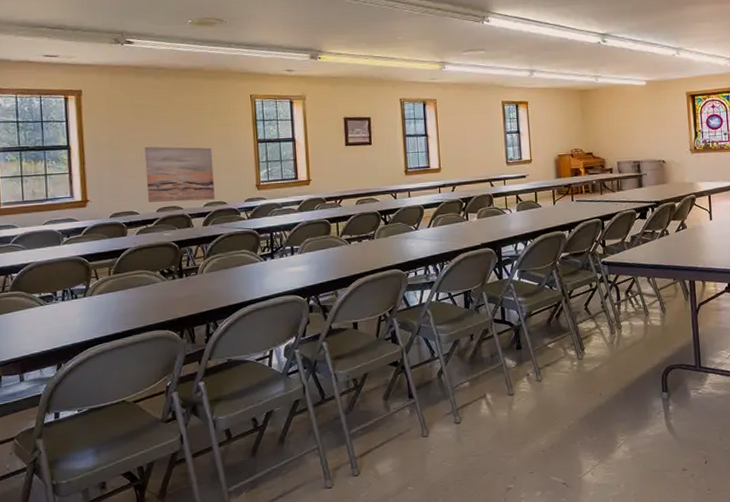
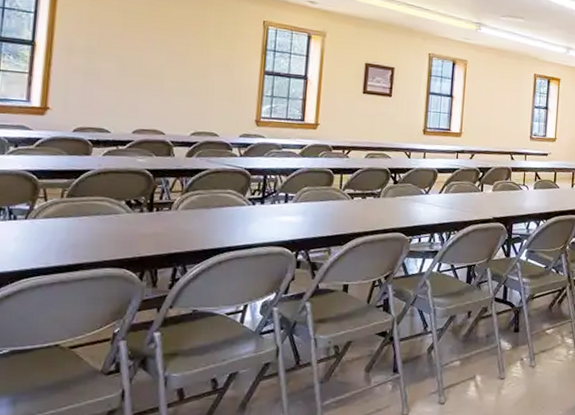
wall art: present [144,146,215,203] -> none [123,57,210,129]

